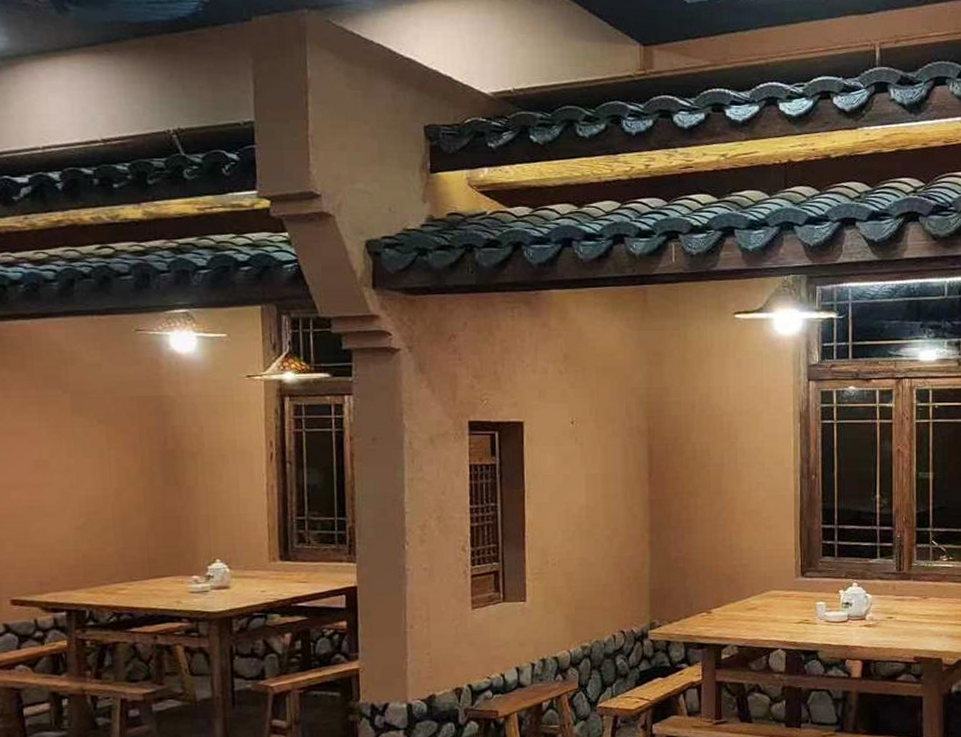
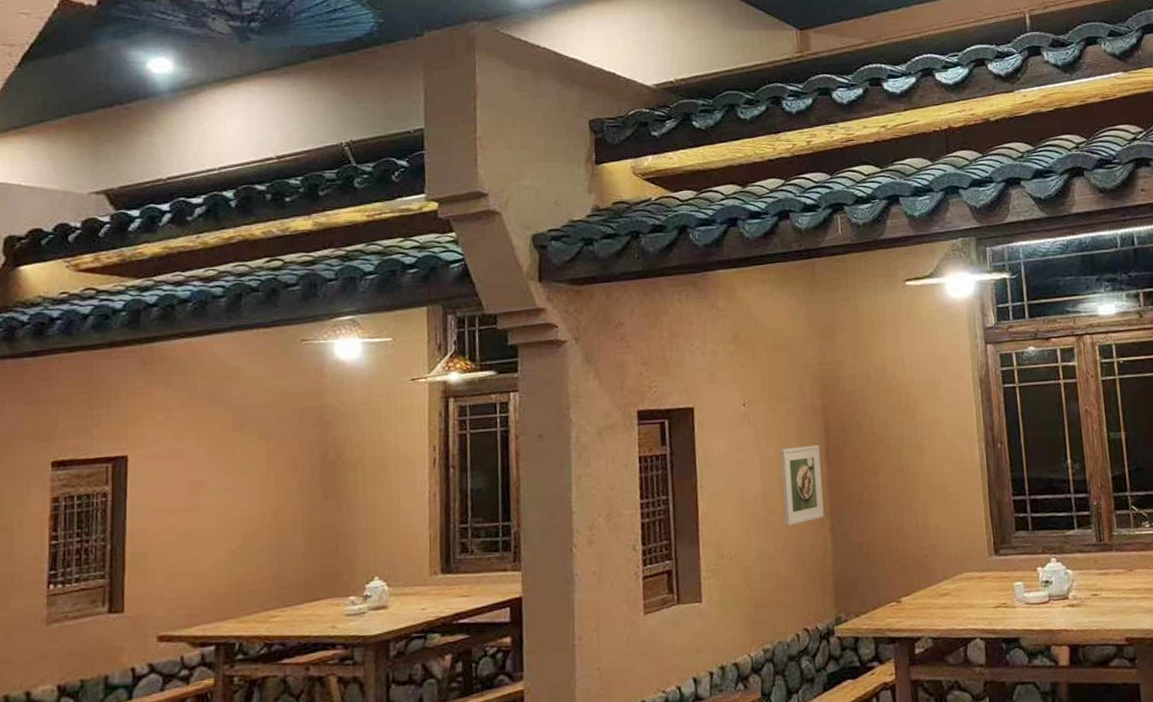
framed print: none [605,465,644,538] -> present [781,444,824,526]

